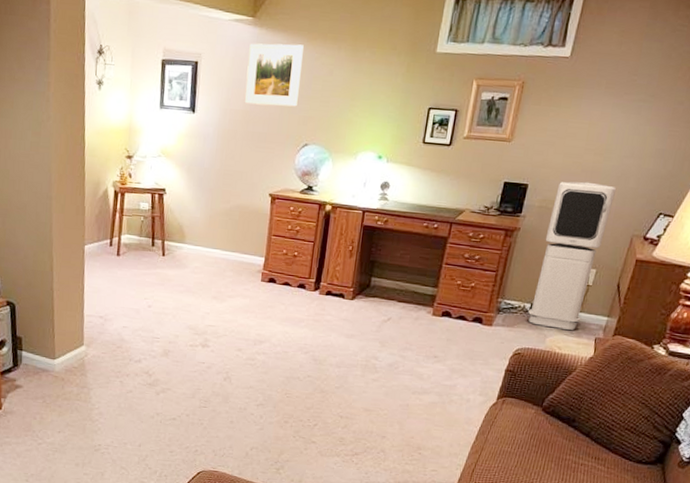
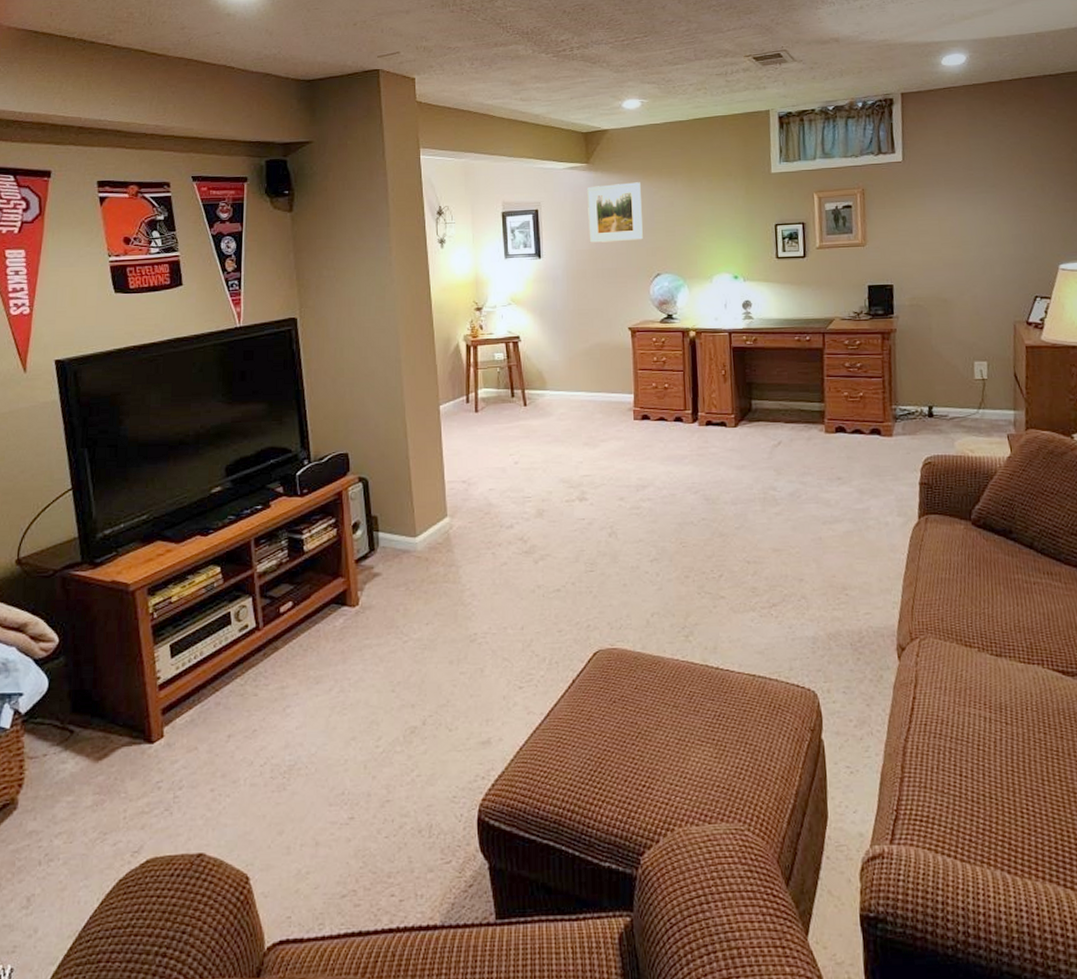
air purifier: present [527,181,616,330] -> none [923,275,987,430]

